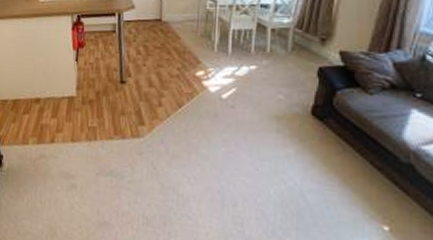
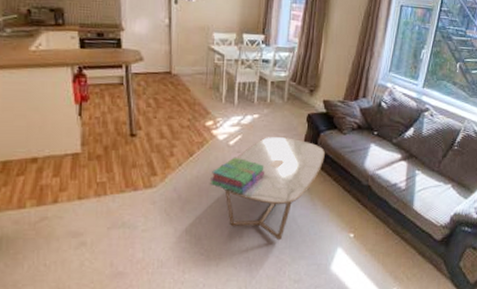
stack of books: none [200,112,263,157] -> present [210,157,264,195]
coffee table: none [215,92,343,219] -> present [223,137,325,241]

